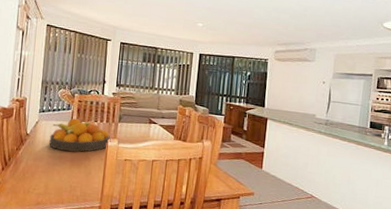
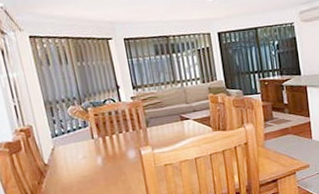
fruit bowl: present [49,118,111,152] -> none [72,133,144,173]

